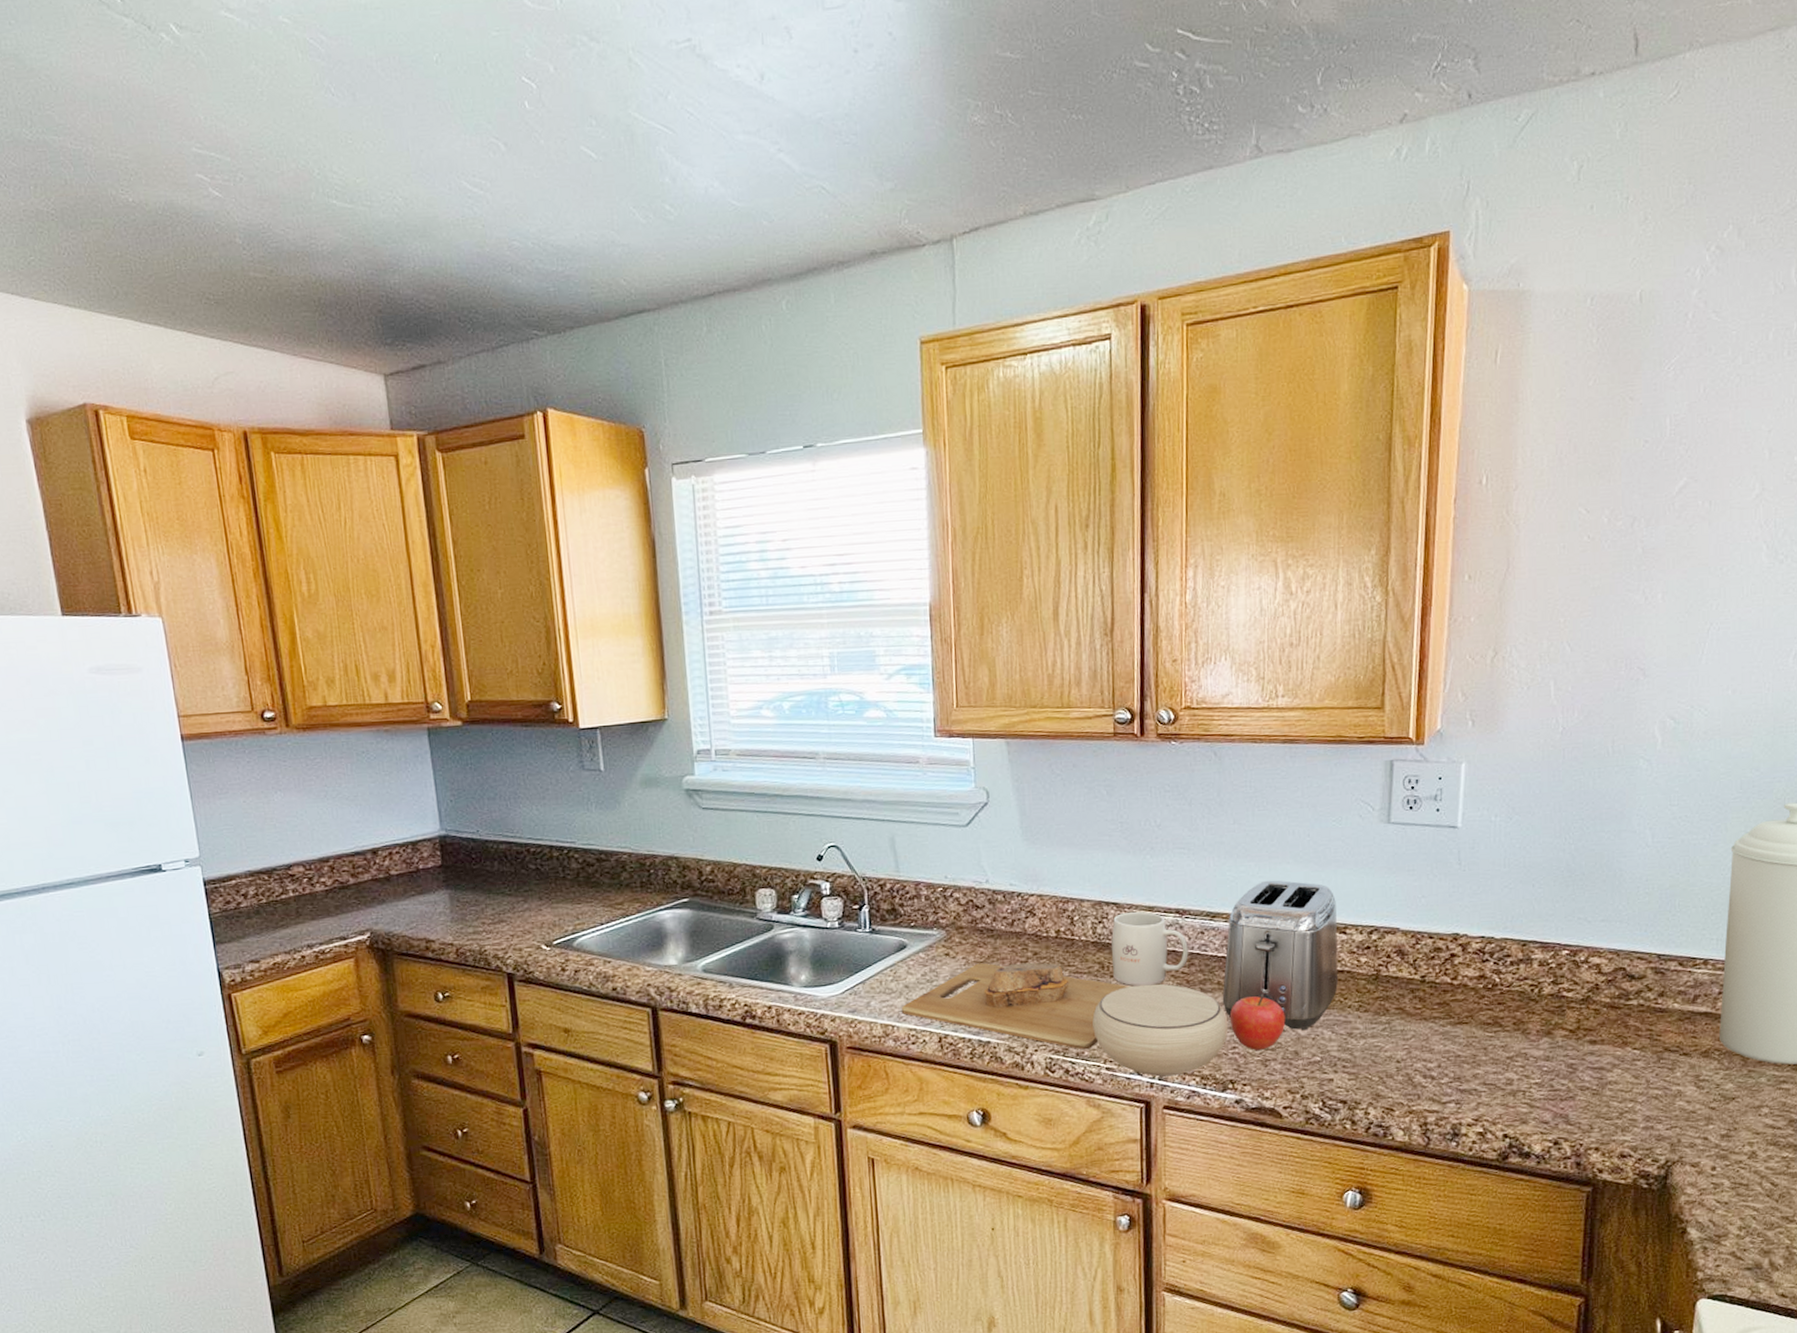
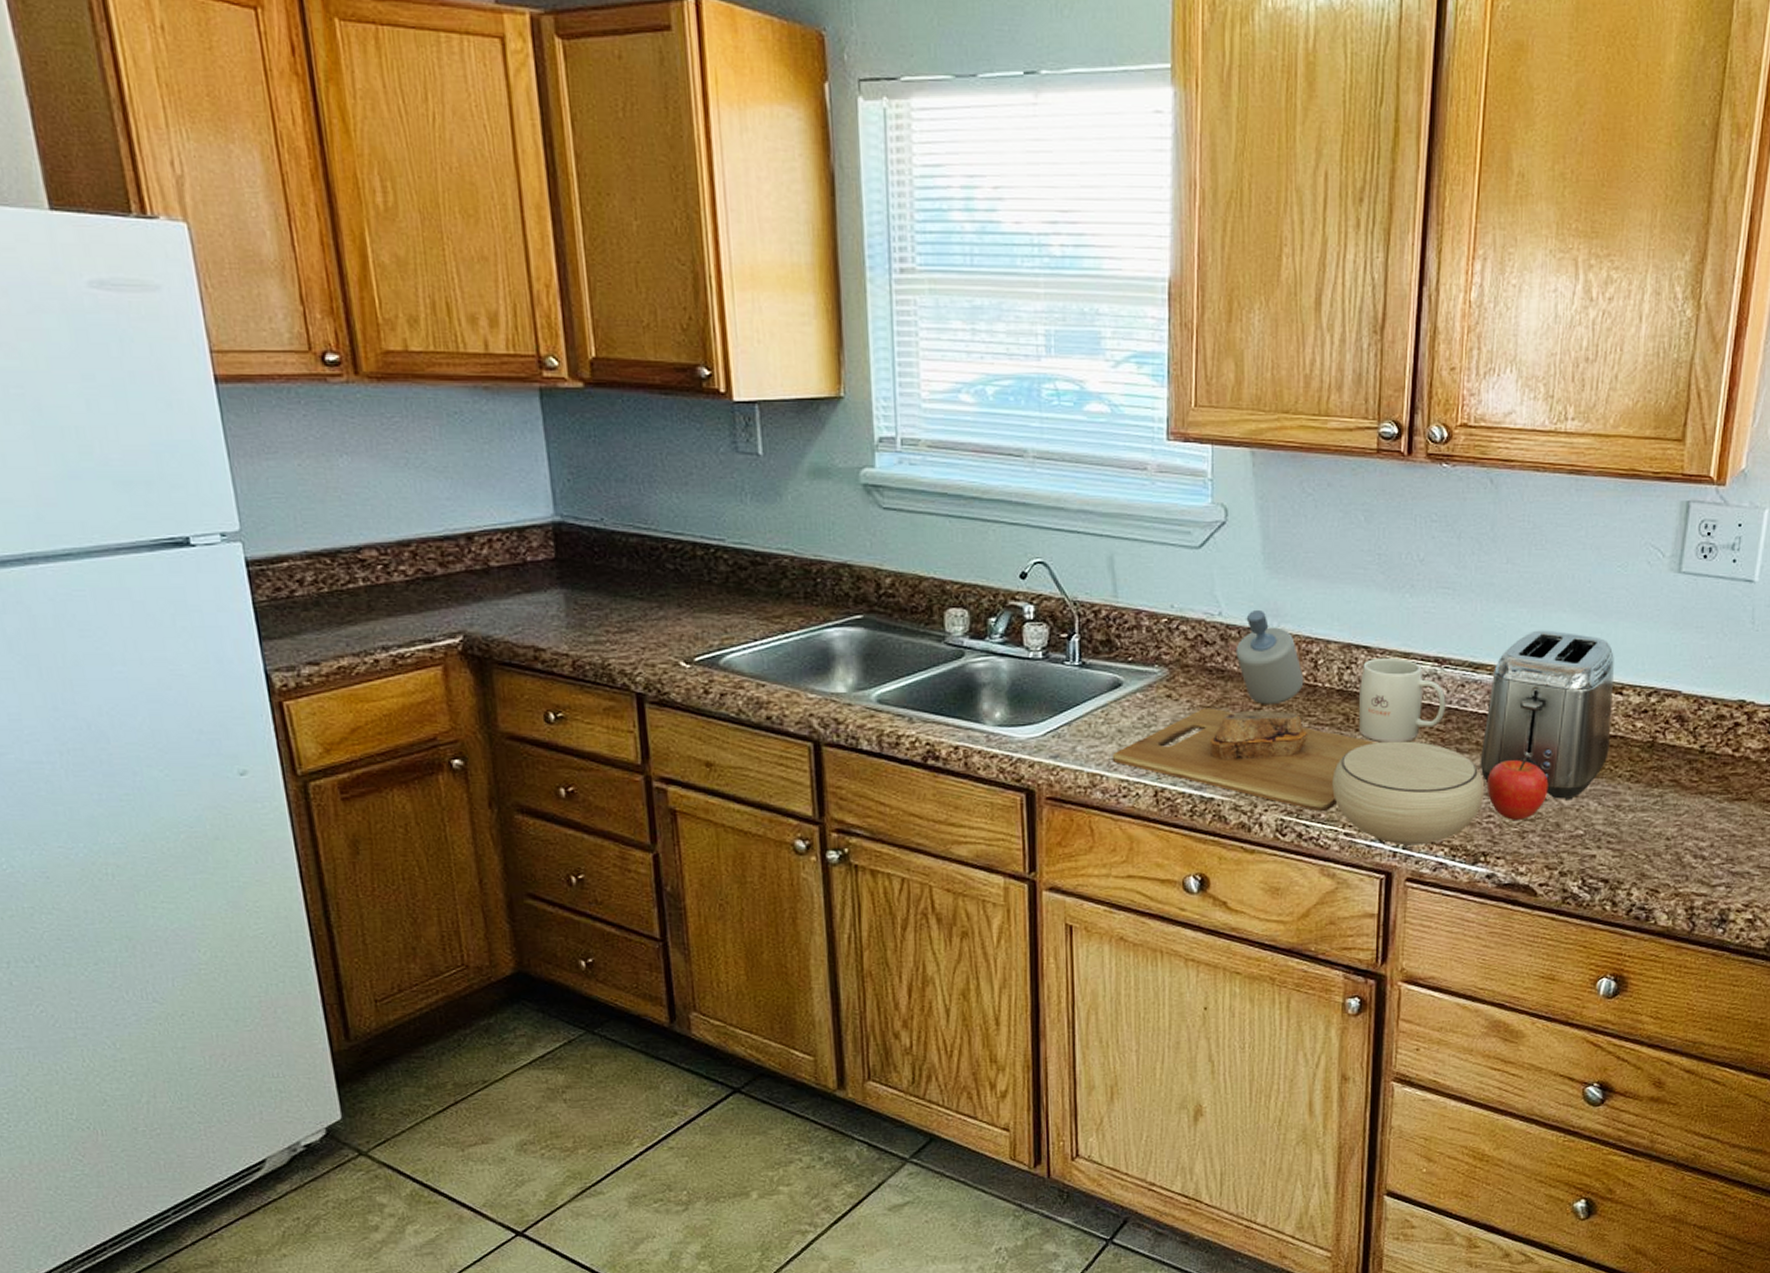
soap dispenser: none [1002,875,1063,958] -> present [1235,609,1304,705]

